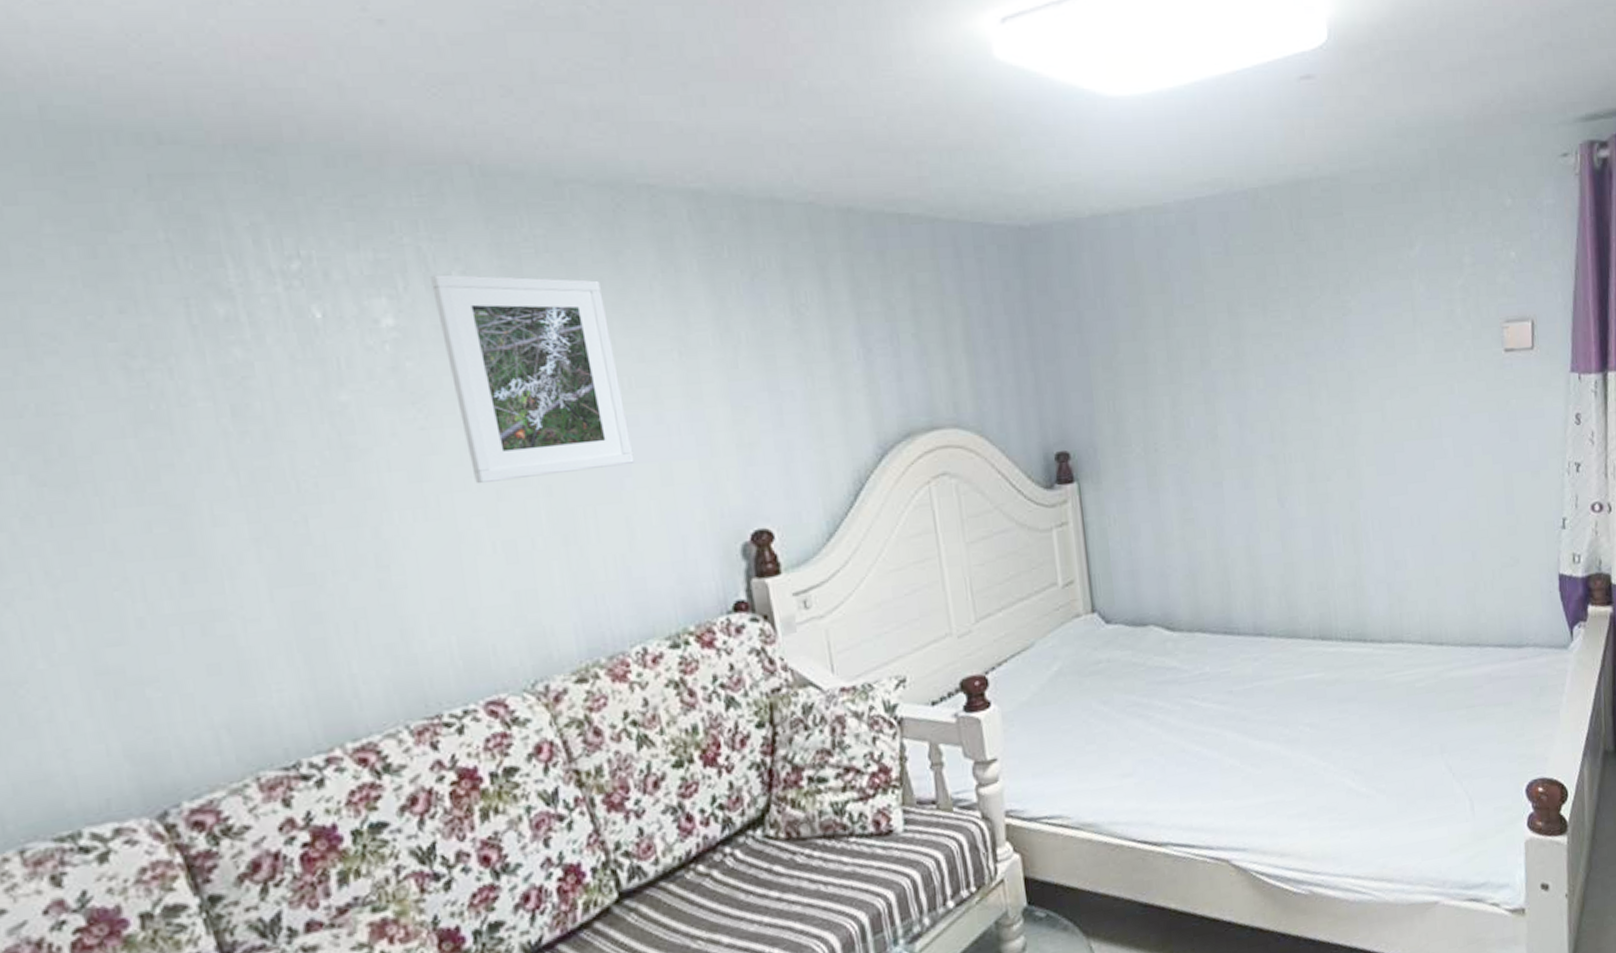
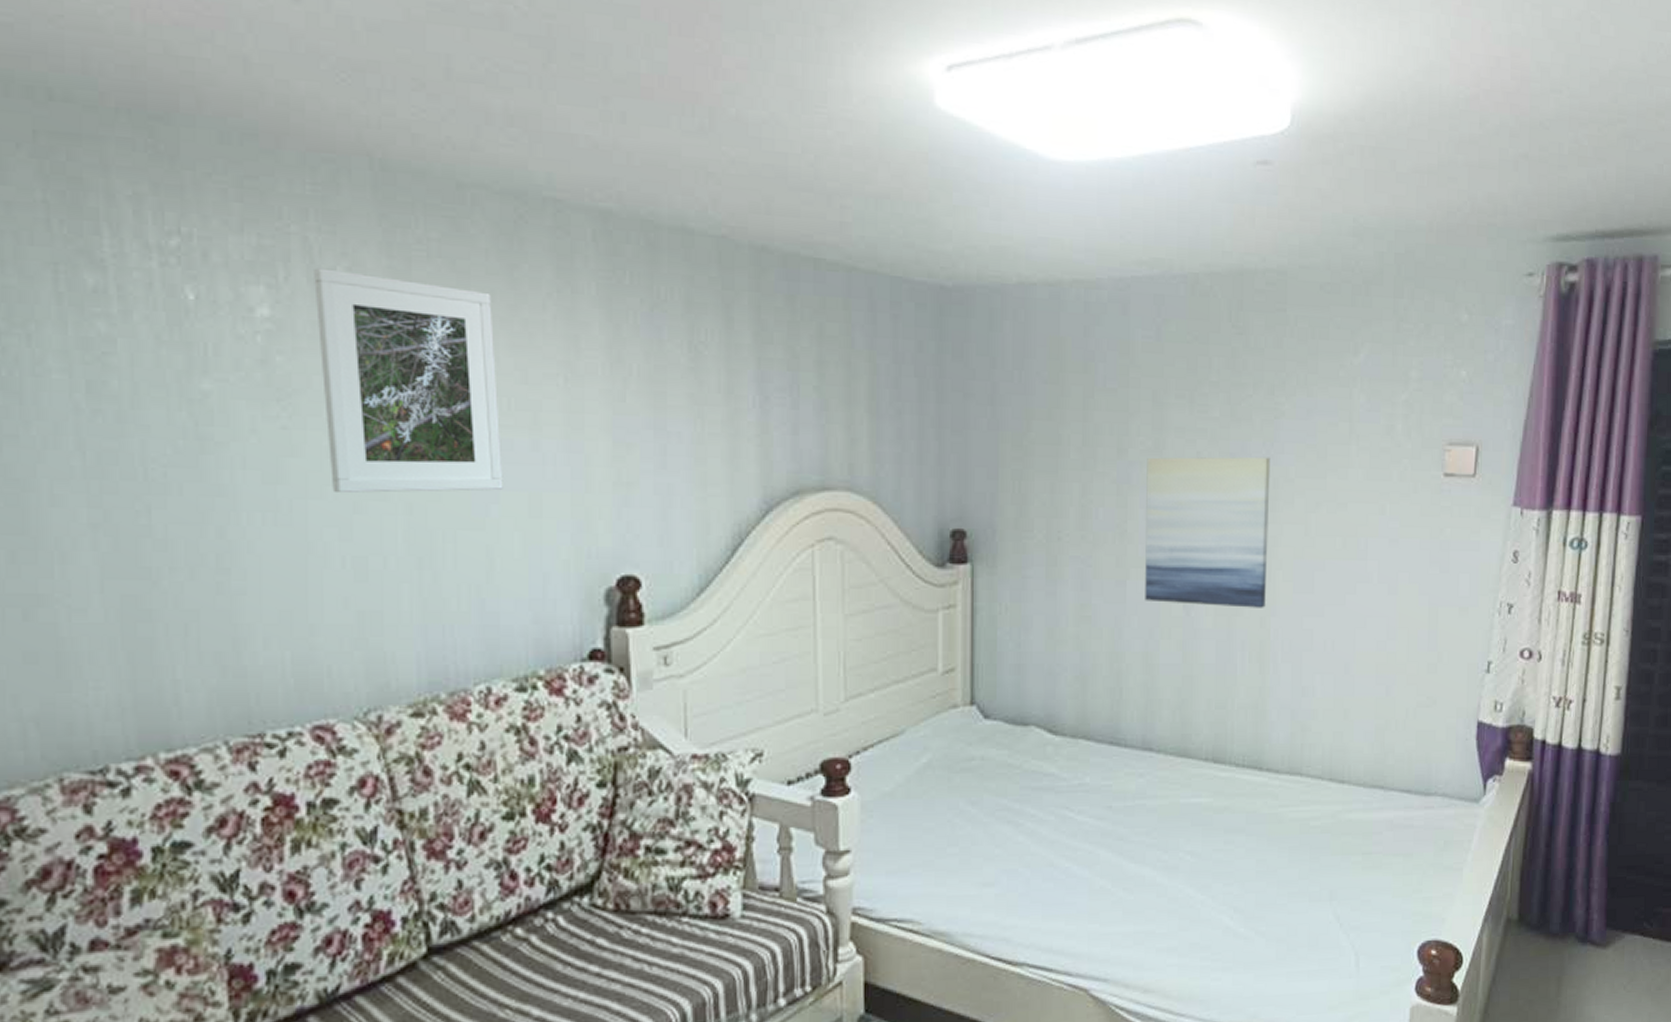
wall art: none [1229,352,1353,499] -> present [1145,456,1271,608]

